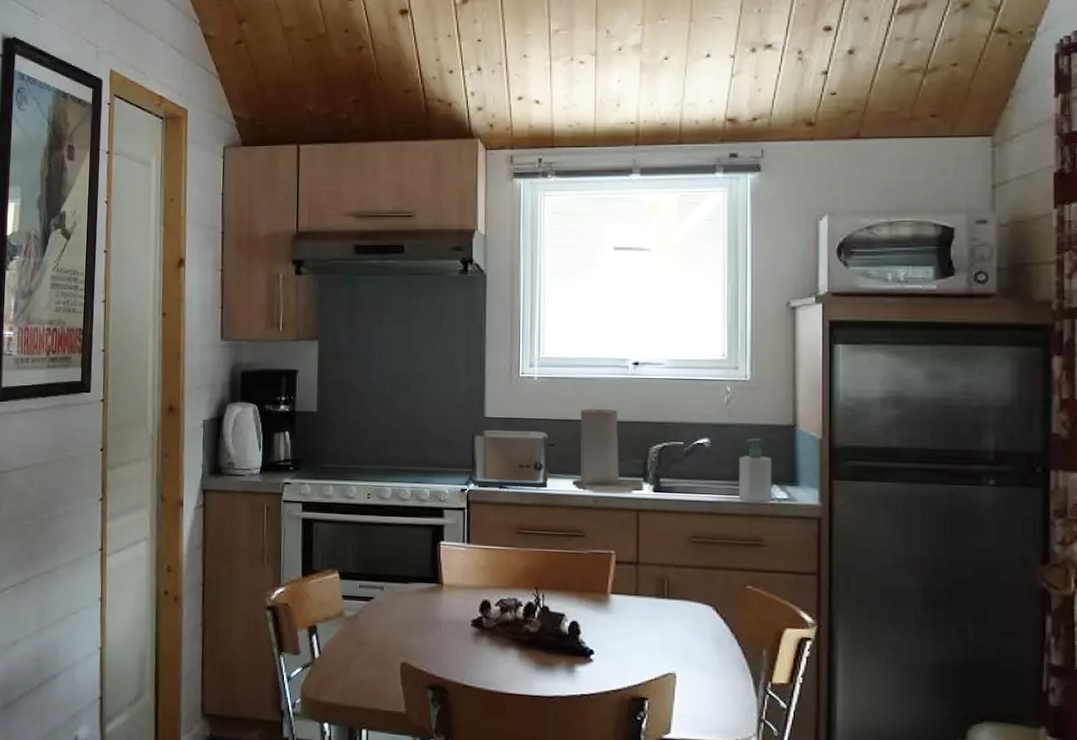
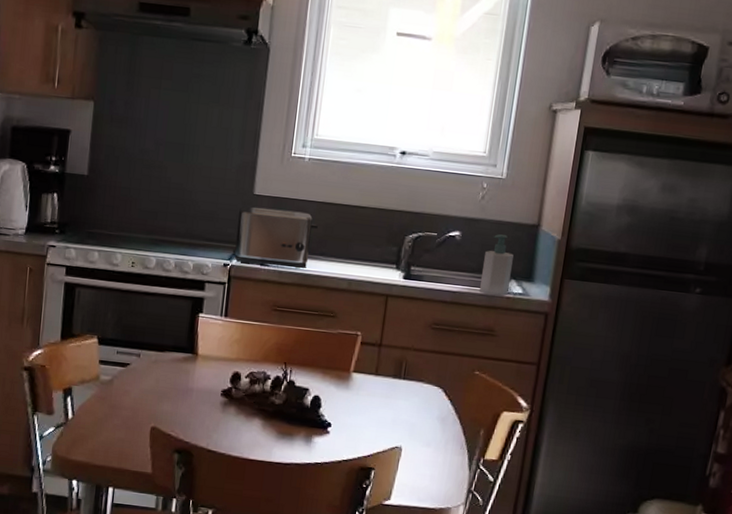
paper towel: present [571,409,644,494] -> none [329,193,396,280]

